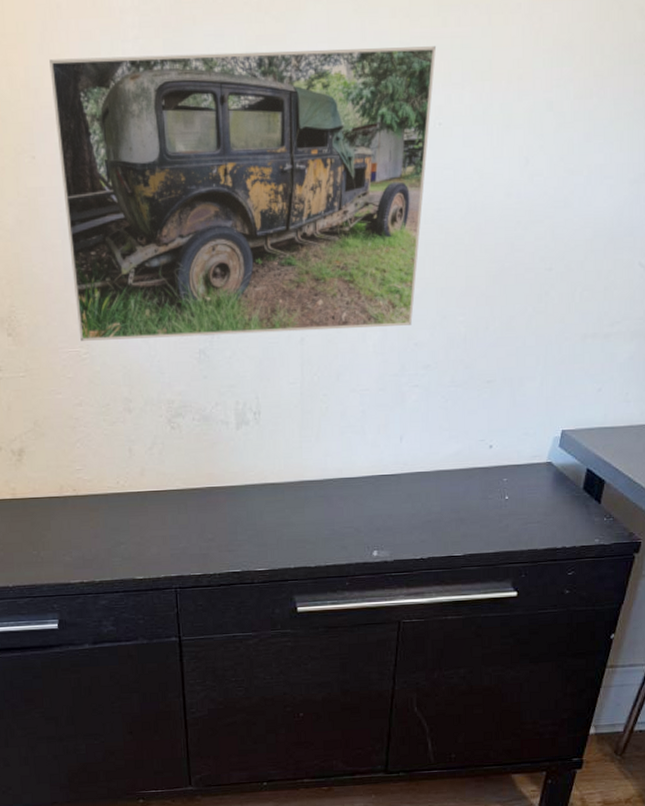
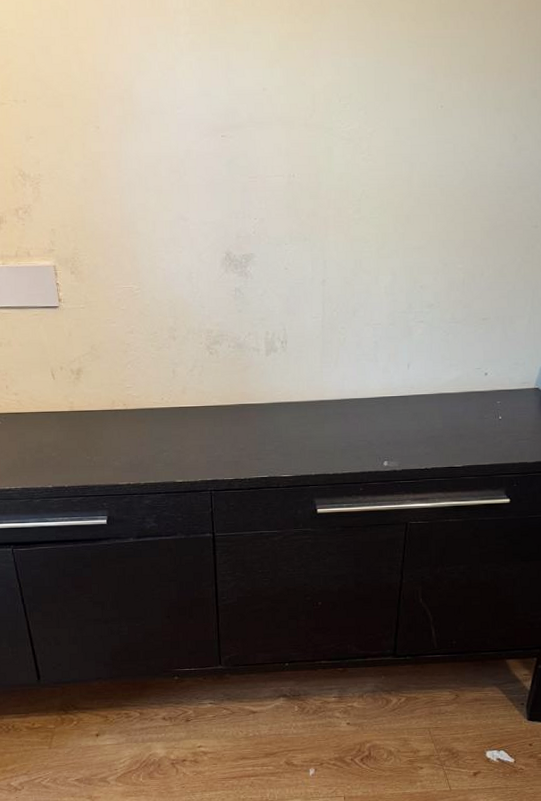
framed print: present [49,46,436,341] -> none [114,44,438,279]

